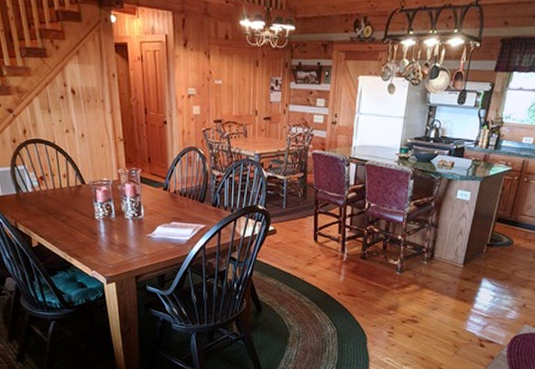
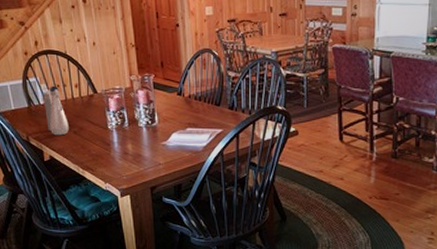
water bottle: none [31,175,57,223] -> present [43,86,69,136]

